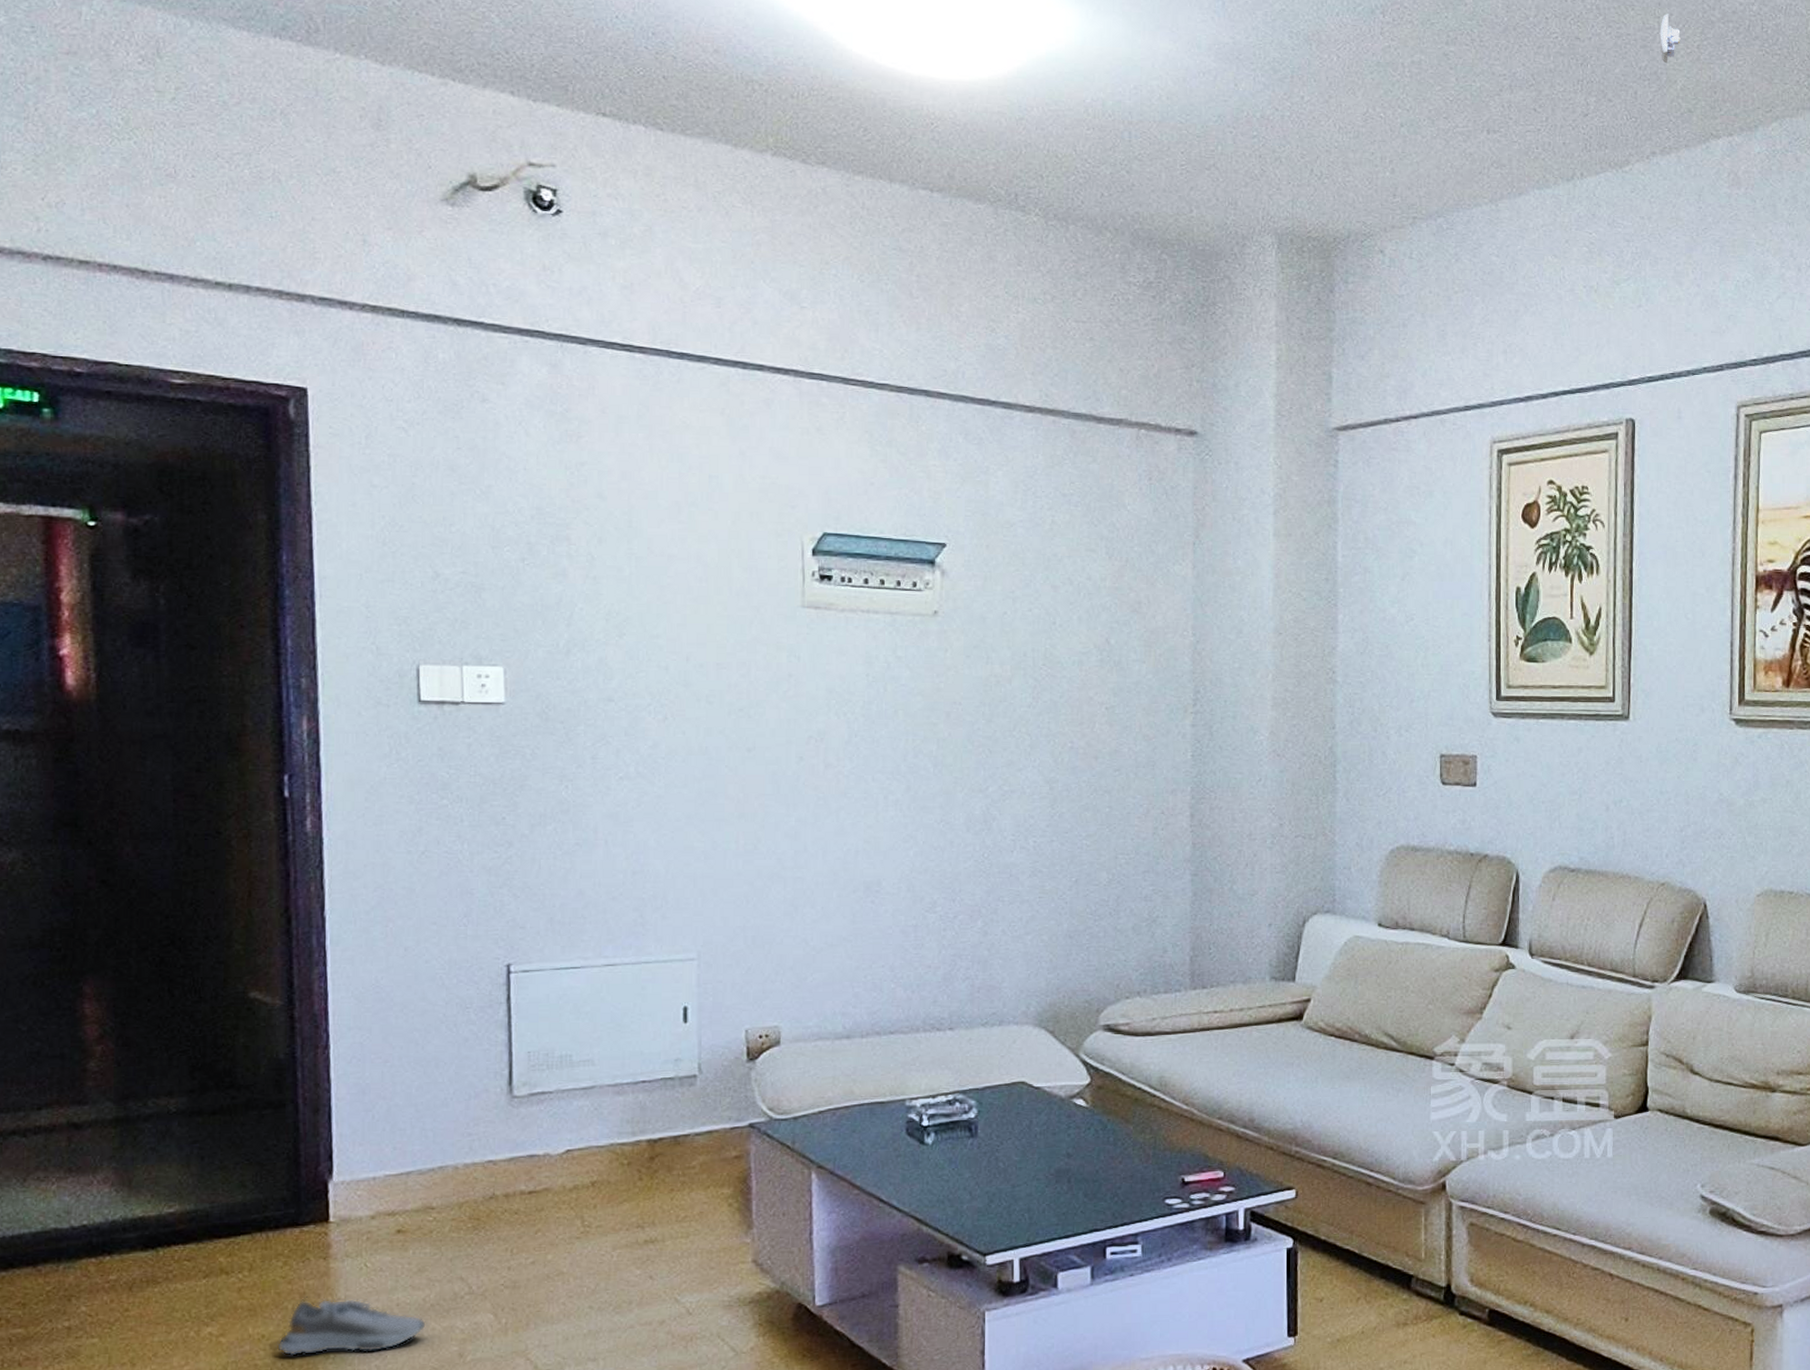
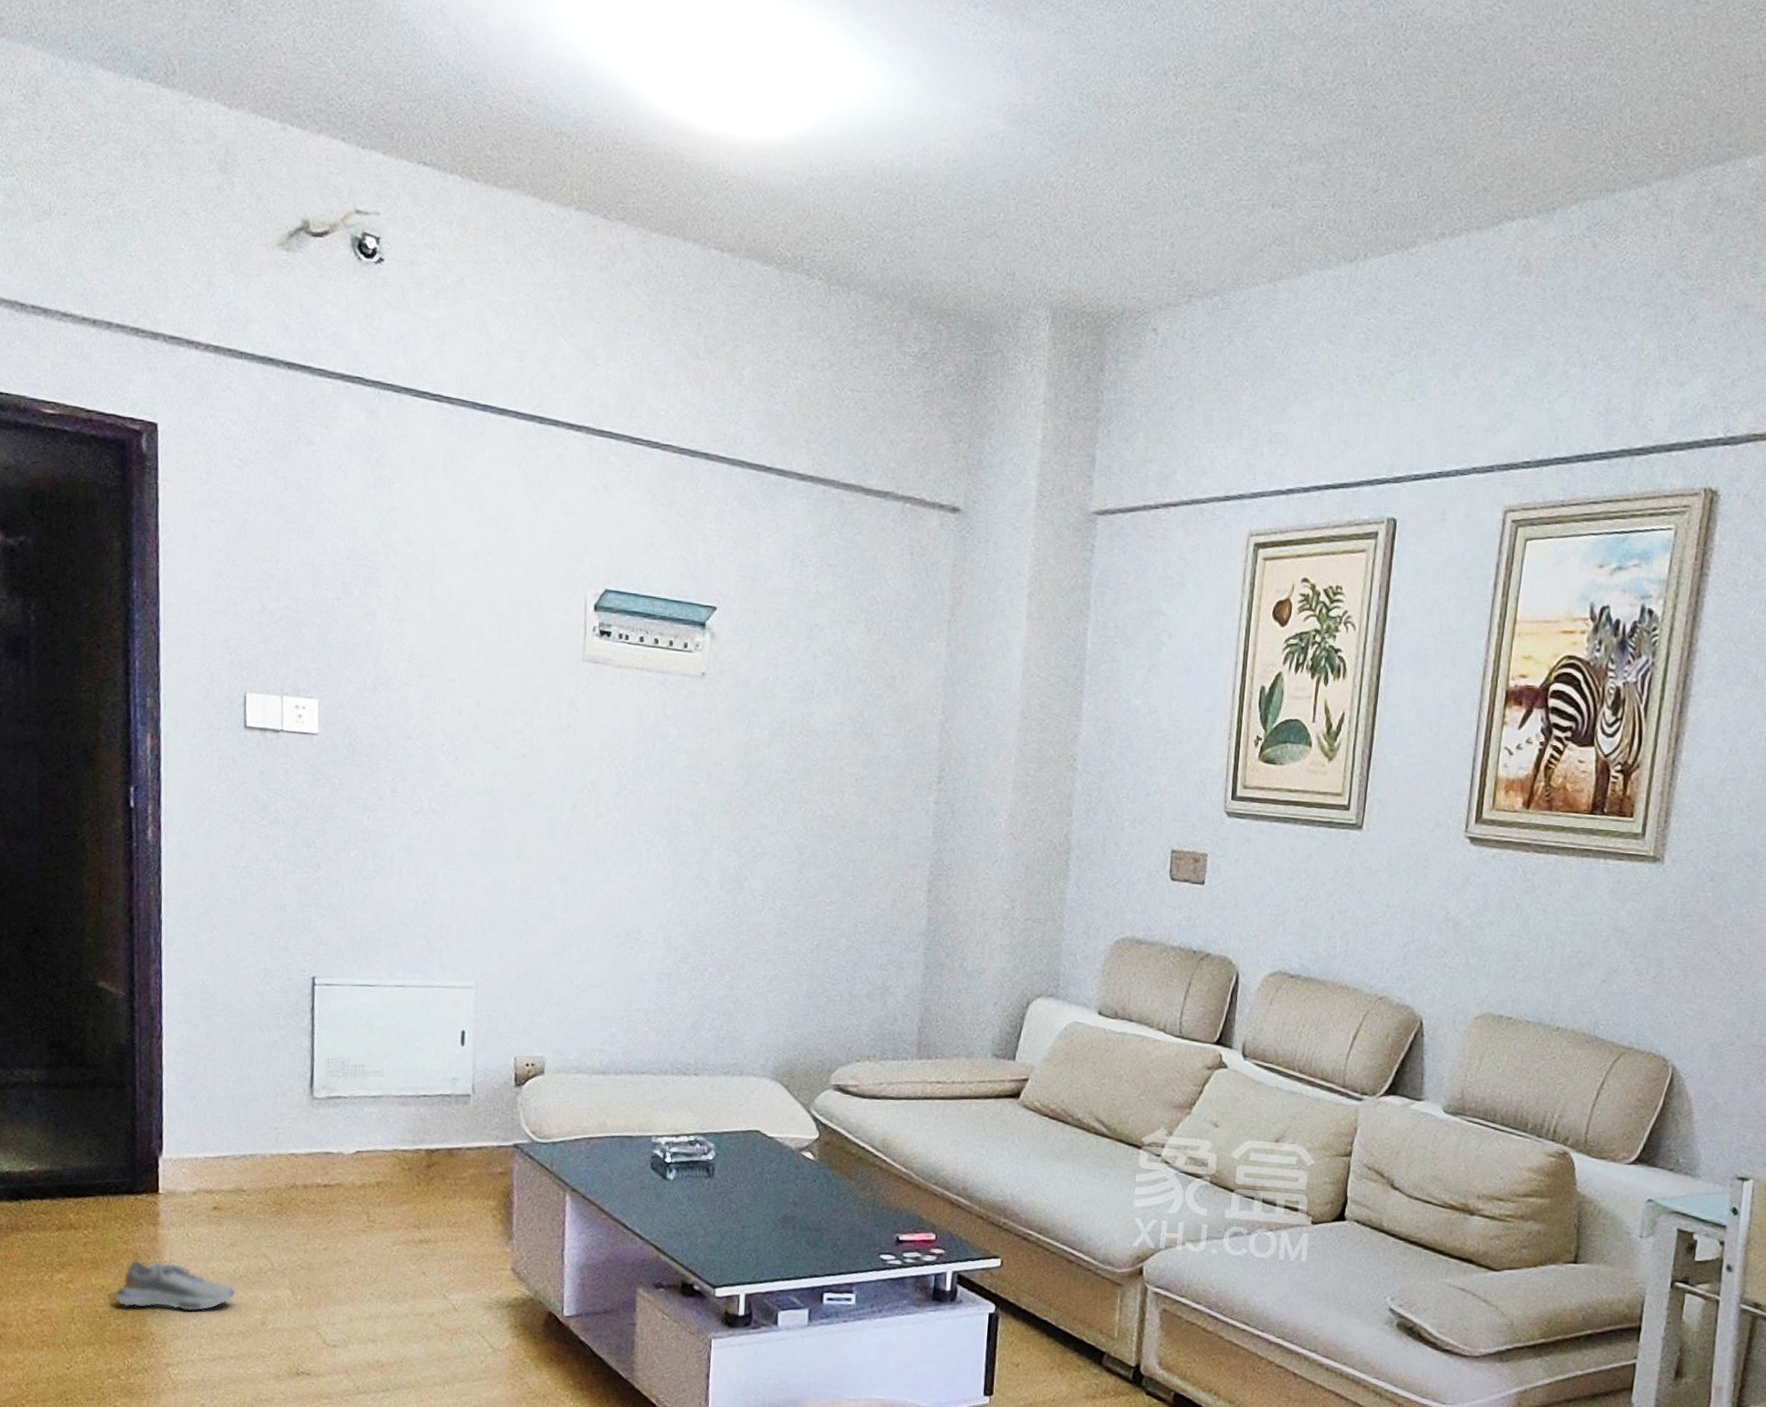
smoke detector: present [1660,14,1681,64] -> none [1460,81,1484,137]

